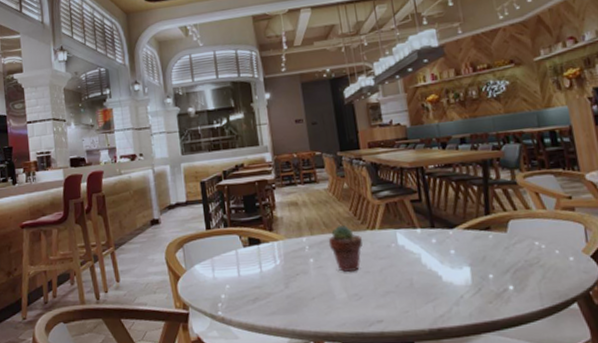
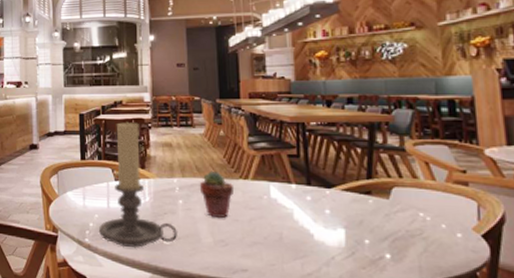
candle holder: none [230,184,312,314] -> present [98,121,177,248]

